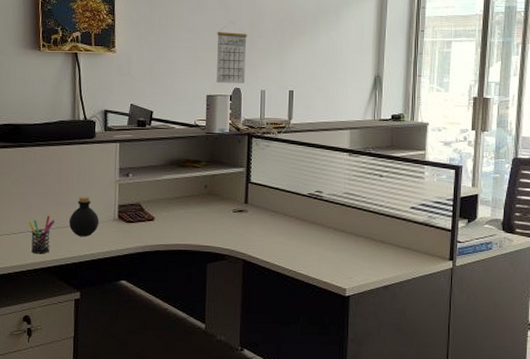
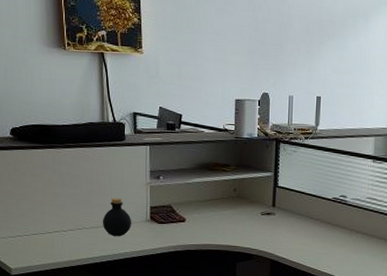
pen holder: present [28,215,54,254] -> none [62,215,88,253]
calendar: present [217,21,247,83] -> none [245,23,276,88]

